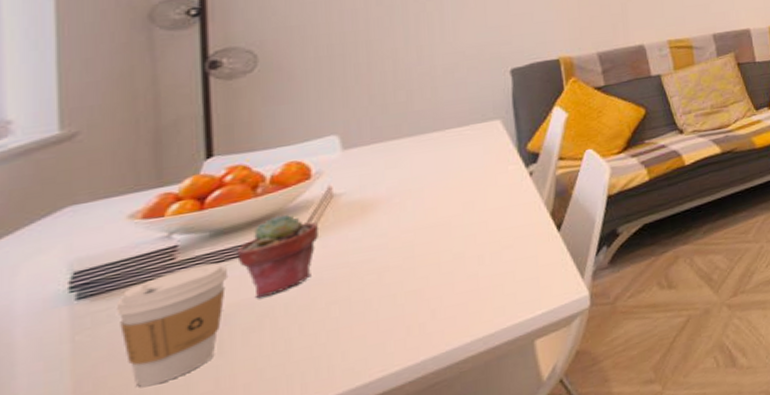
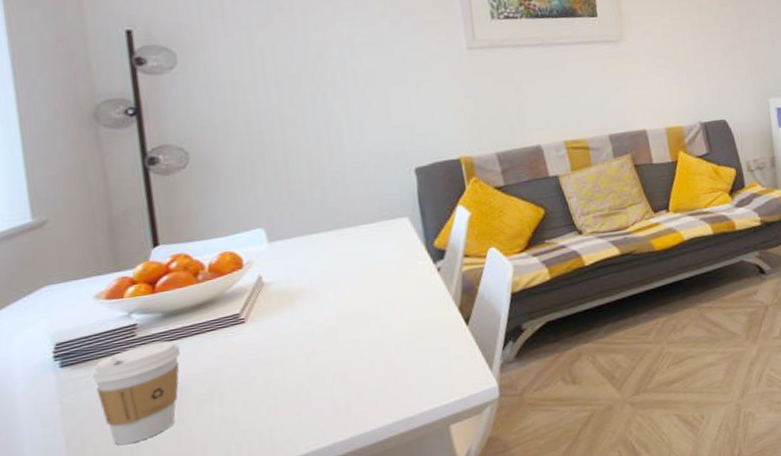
potted succulent: present [237,214,320,298] -> none [186,299,254,373]

